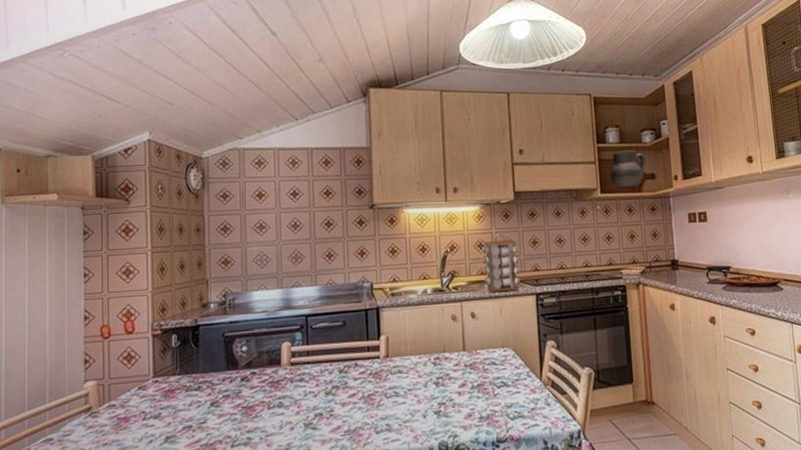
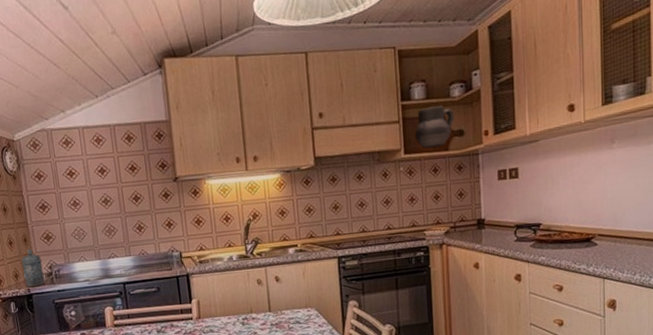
canister: none [191,274,217,318] -> present [21,249,45,288]
spice rack: present [482,233,520,293] -> none [284,200,322,257]

